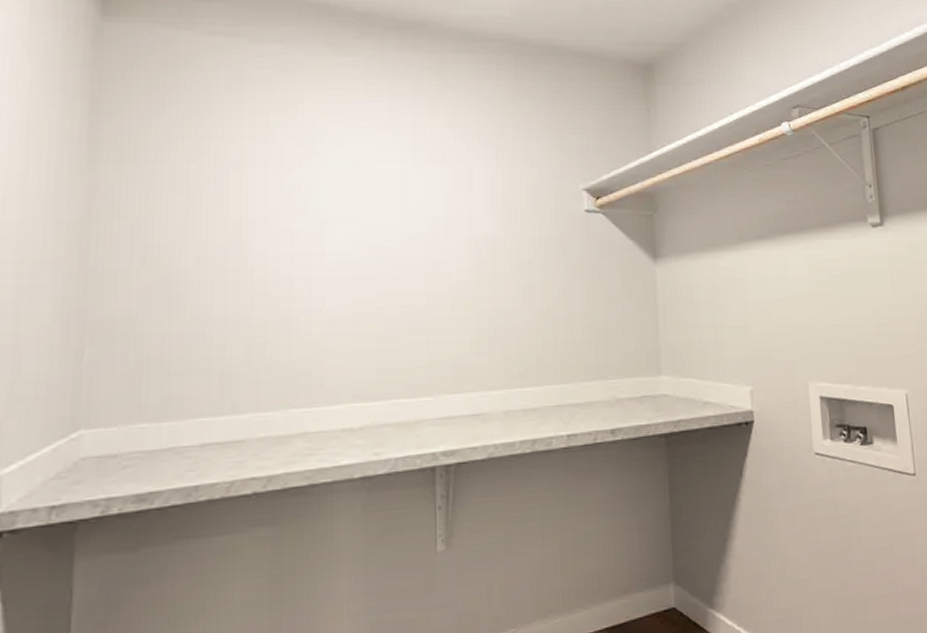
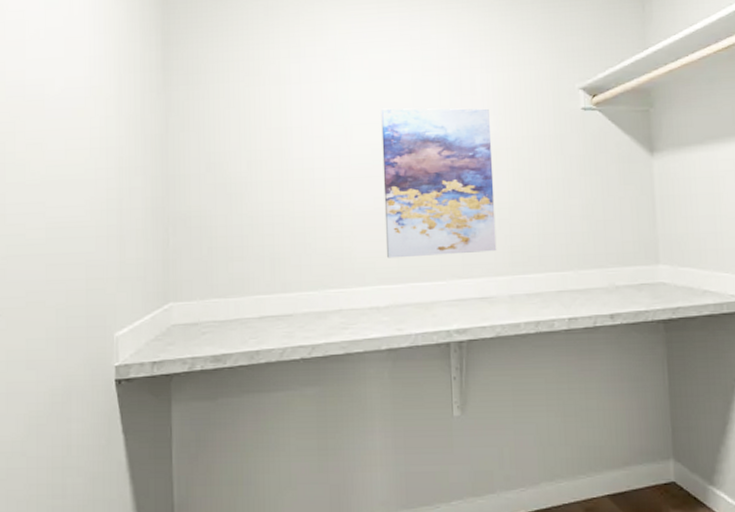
wall art: none [364,201,491,372] -> present [381,108,497,258]

